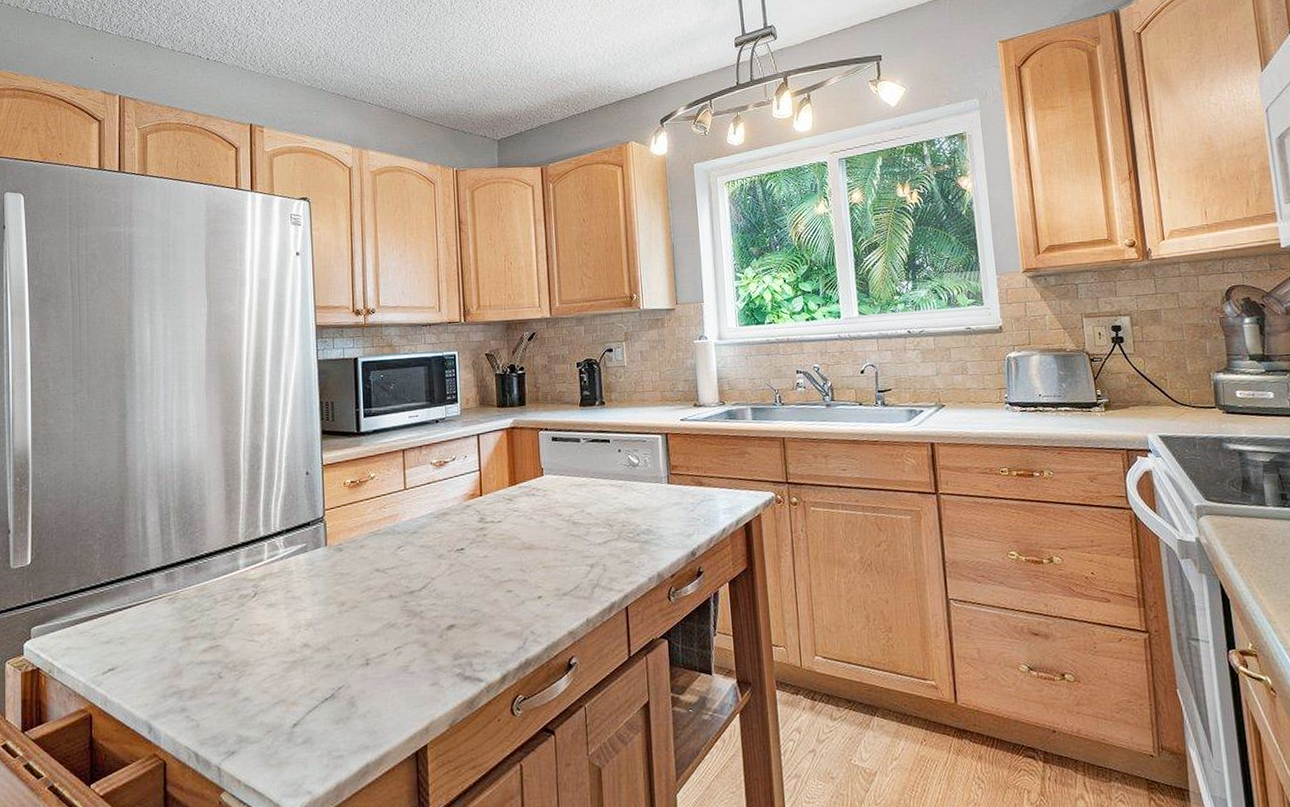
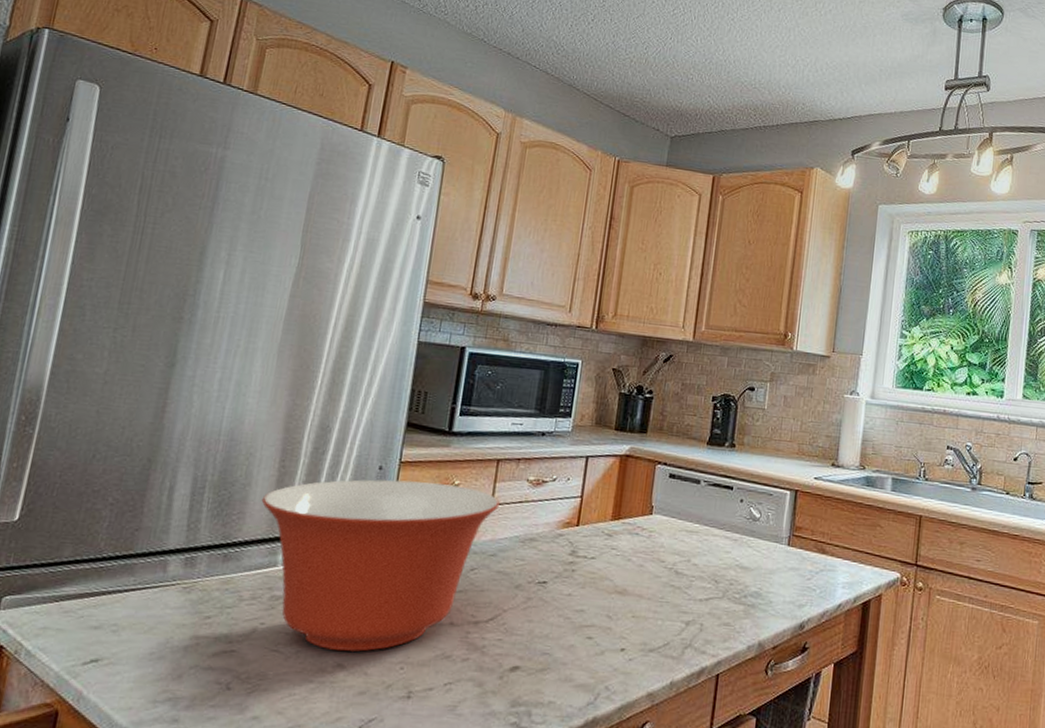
mixing bowl: none [216,477,412,634] -> present [261,479,500,652]

